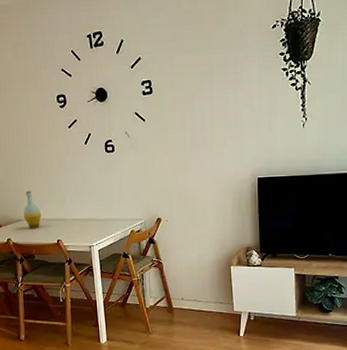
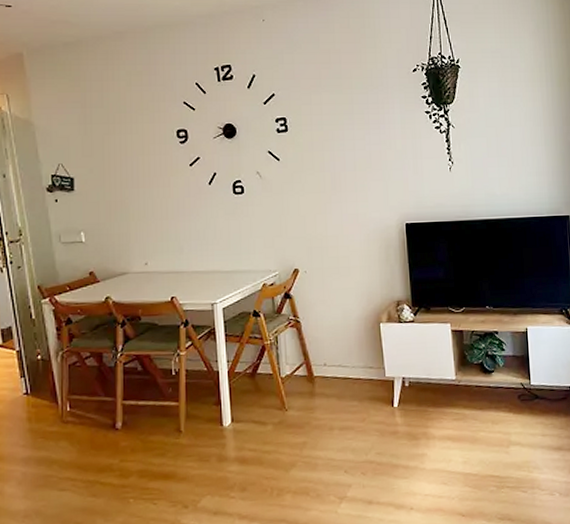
bottle: present [23,191,42,229] -> none [128,238,153,285]

